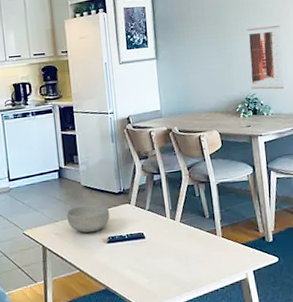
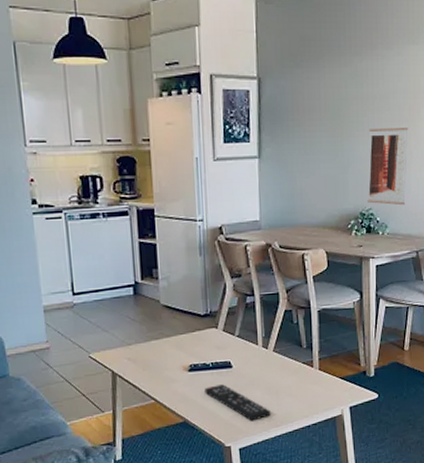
bowl: present [66,204,110,233] -> none [141,327,193,359]
remote control: none [122,254,182,287] -> present [204,384,271,421]

